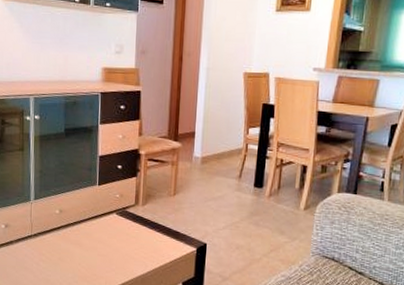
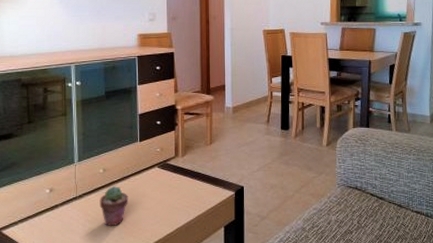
potted succulent: none [54,228,84,269] -> present [99,186,128,227]

